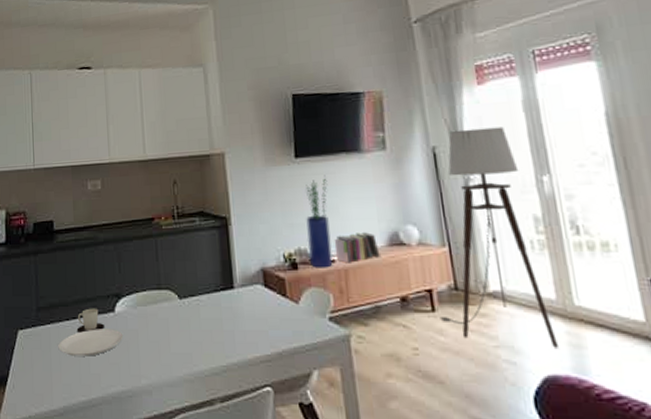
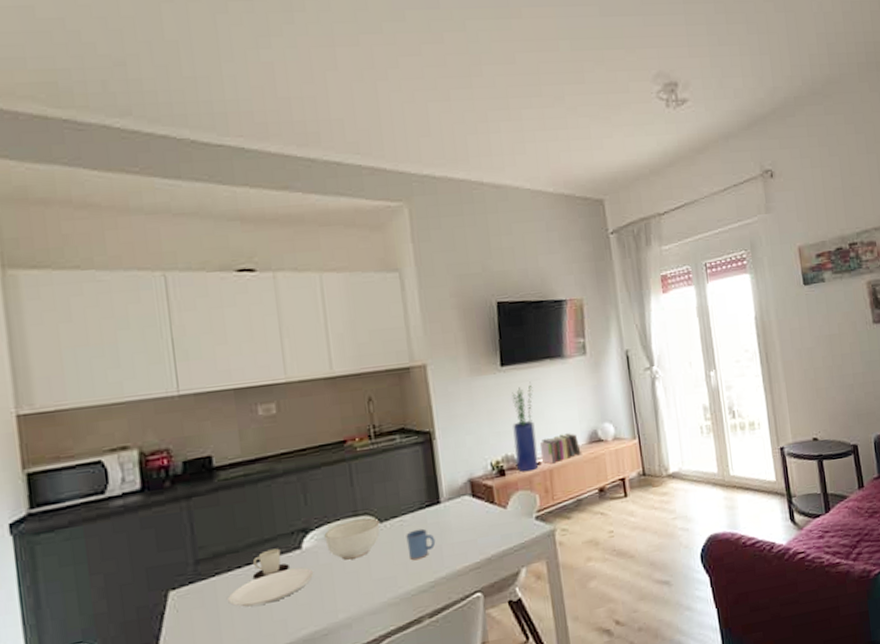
bowl: none [133,294,179,329] -> present [324,518,380,560]
mug: none [202,311,229,341] -> present [406,528,436,561]
floor lamp: present [440,126,558,348] -> none [631,330,718,516]

